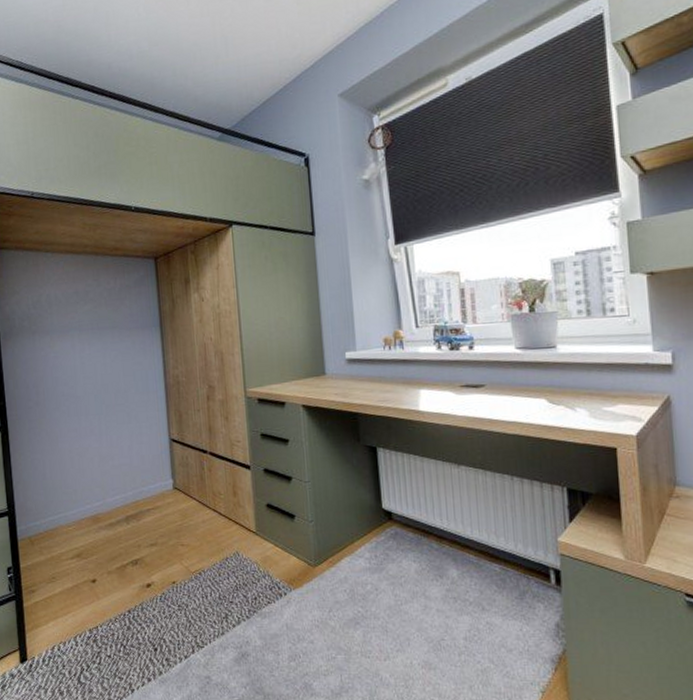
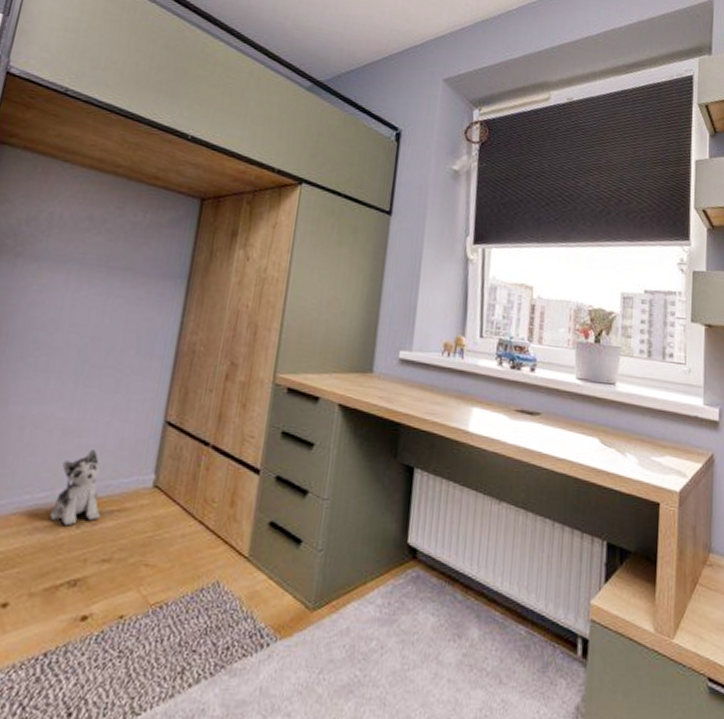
plush toy: none [106,466,142,524] -> present [49,448,101,526]

